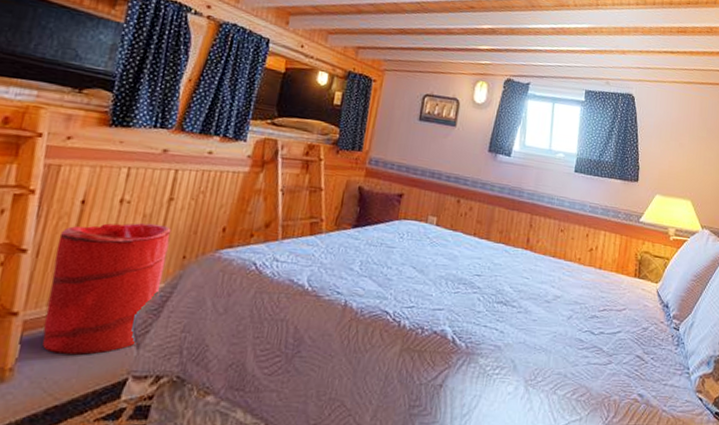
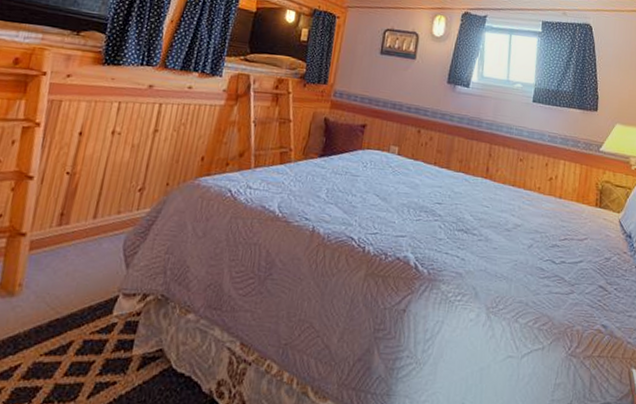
laundry hamper: present [42,223,172,355] -> none [46,152,157,273]

